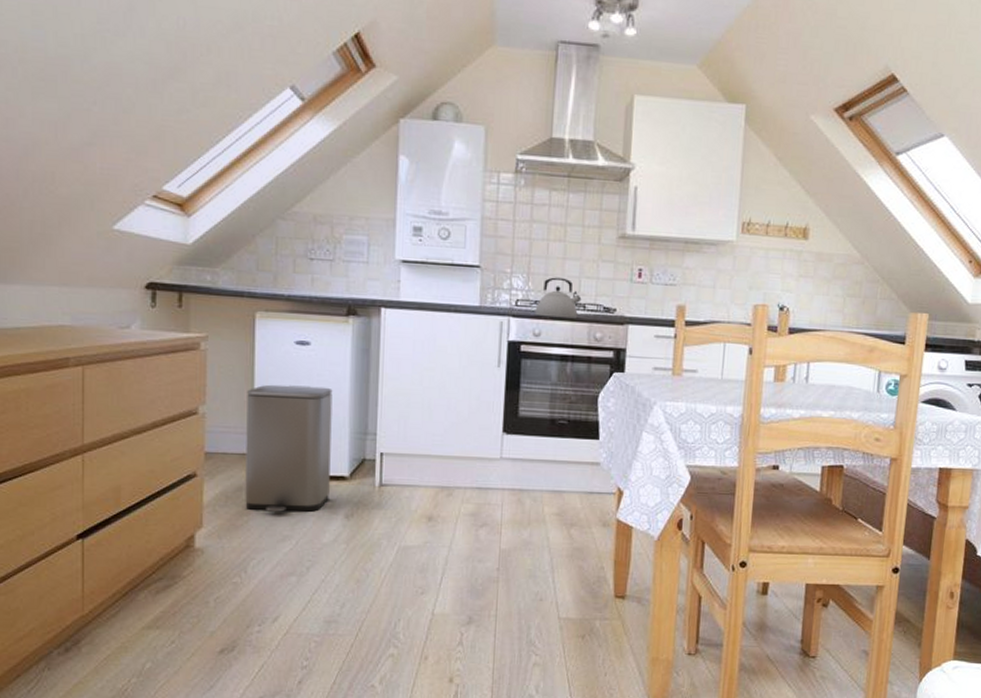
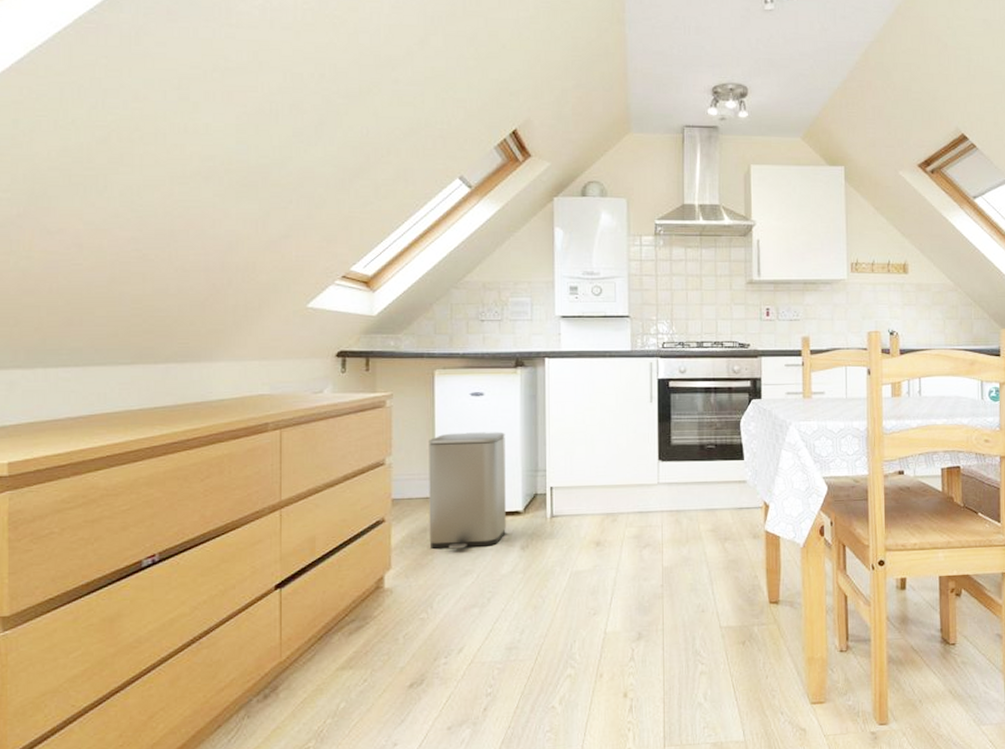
kettle: present [535,277,582,319] -> none [680,321,719,356]

